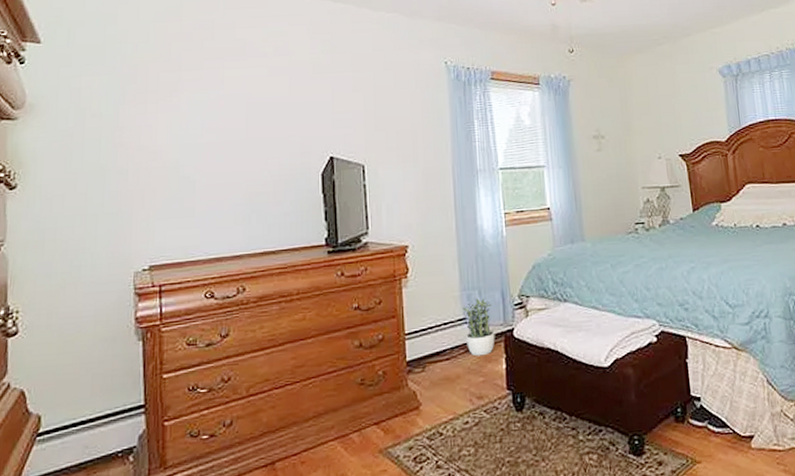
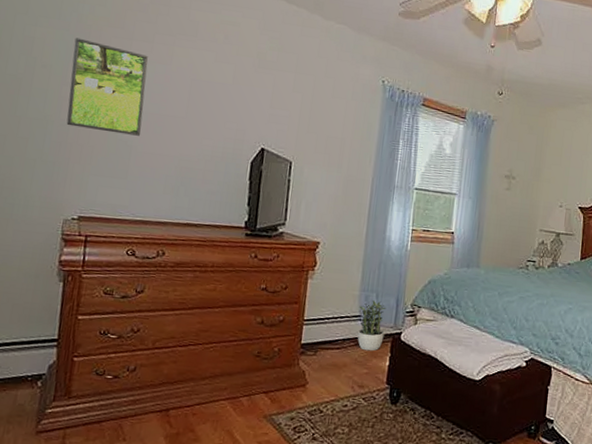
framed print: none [121,79,203,172] -> present [66,37,148,136]

